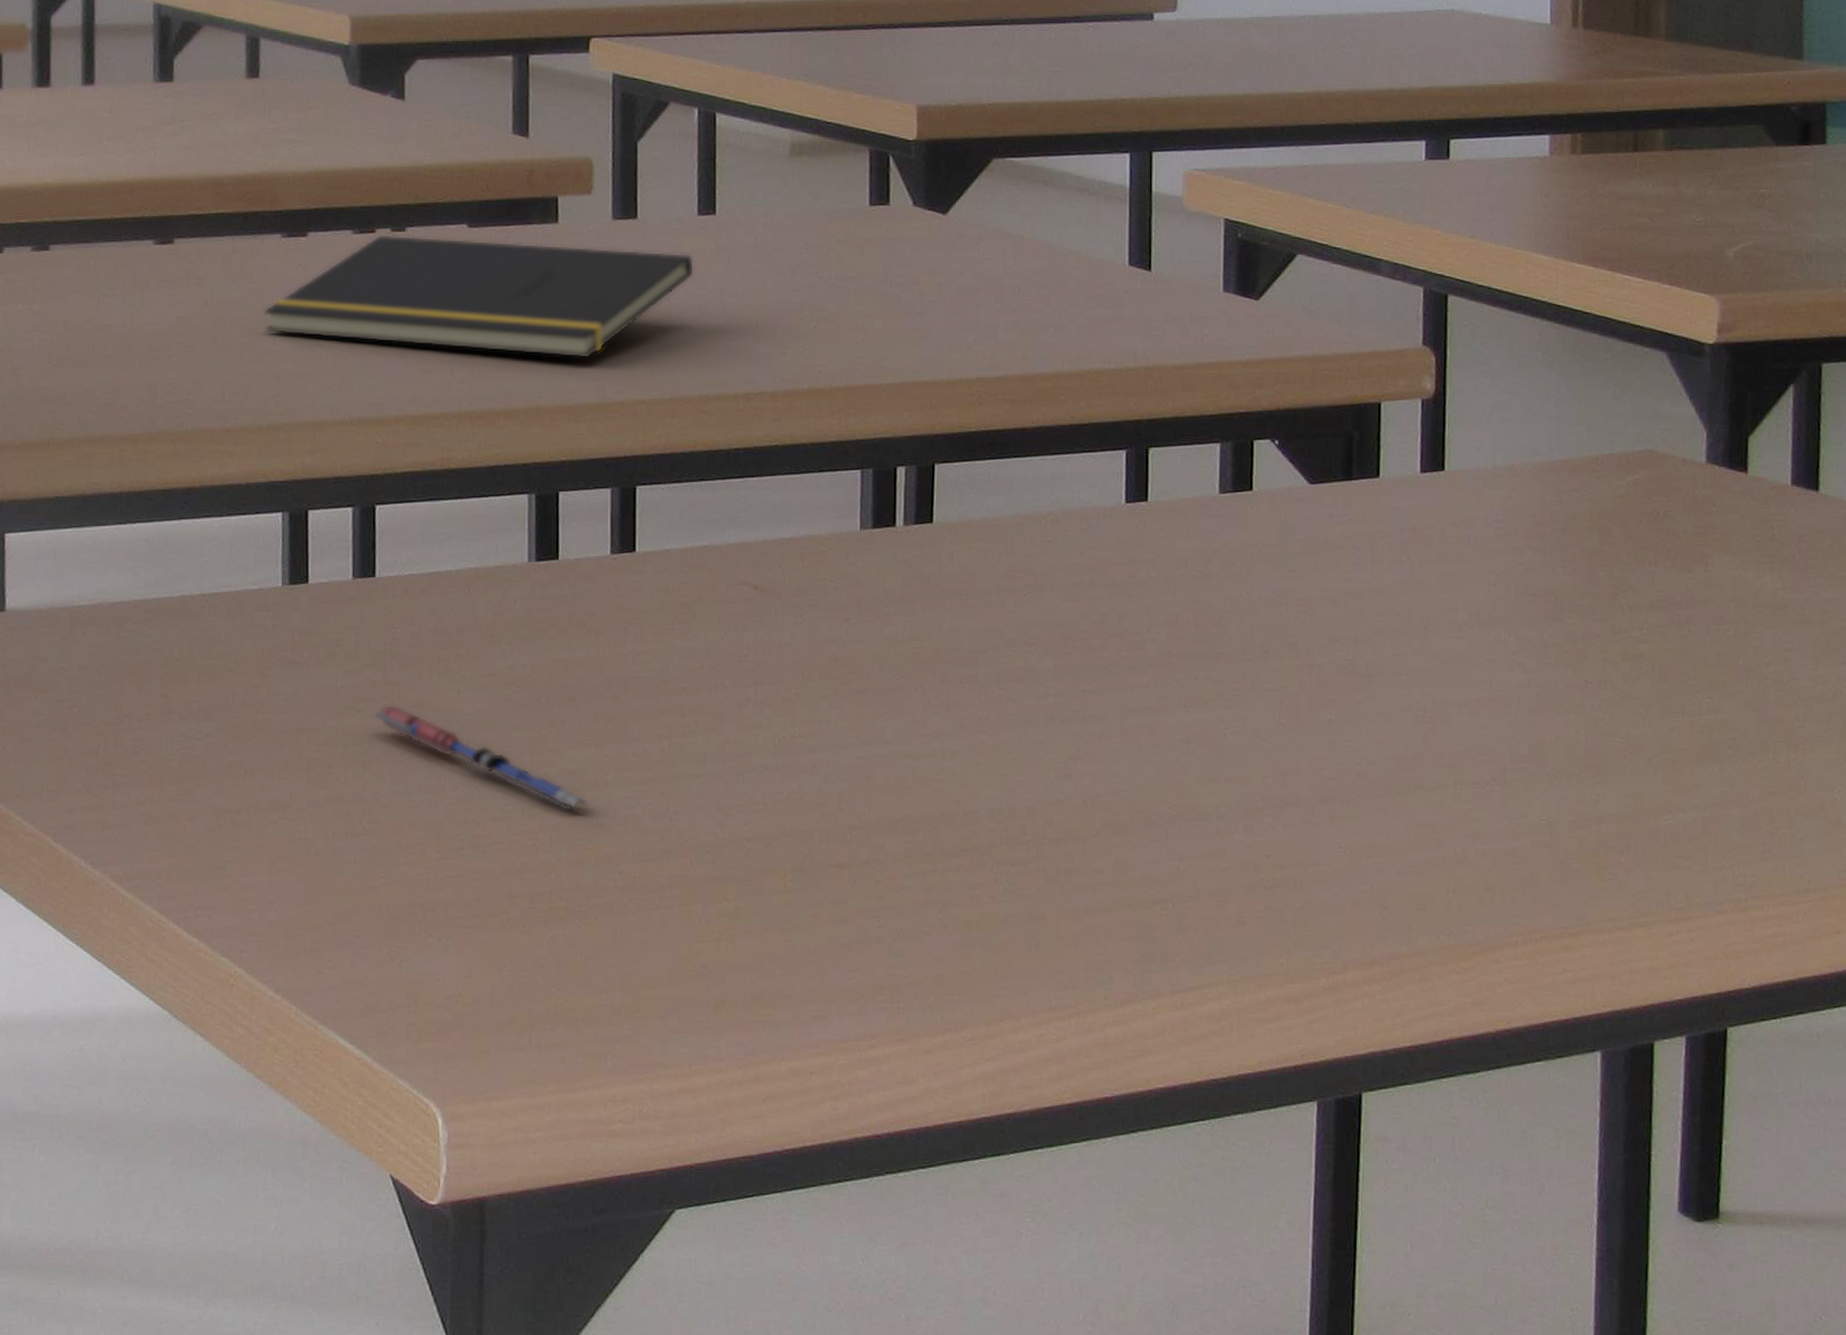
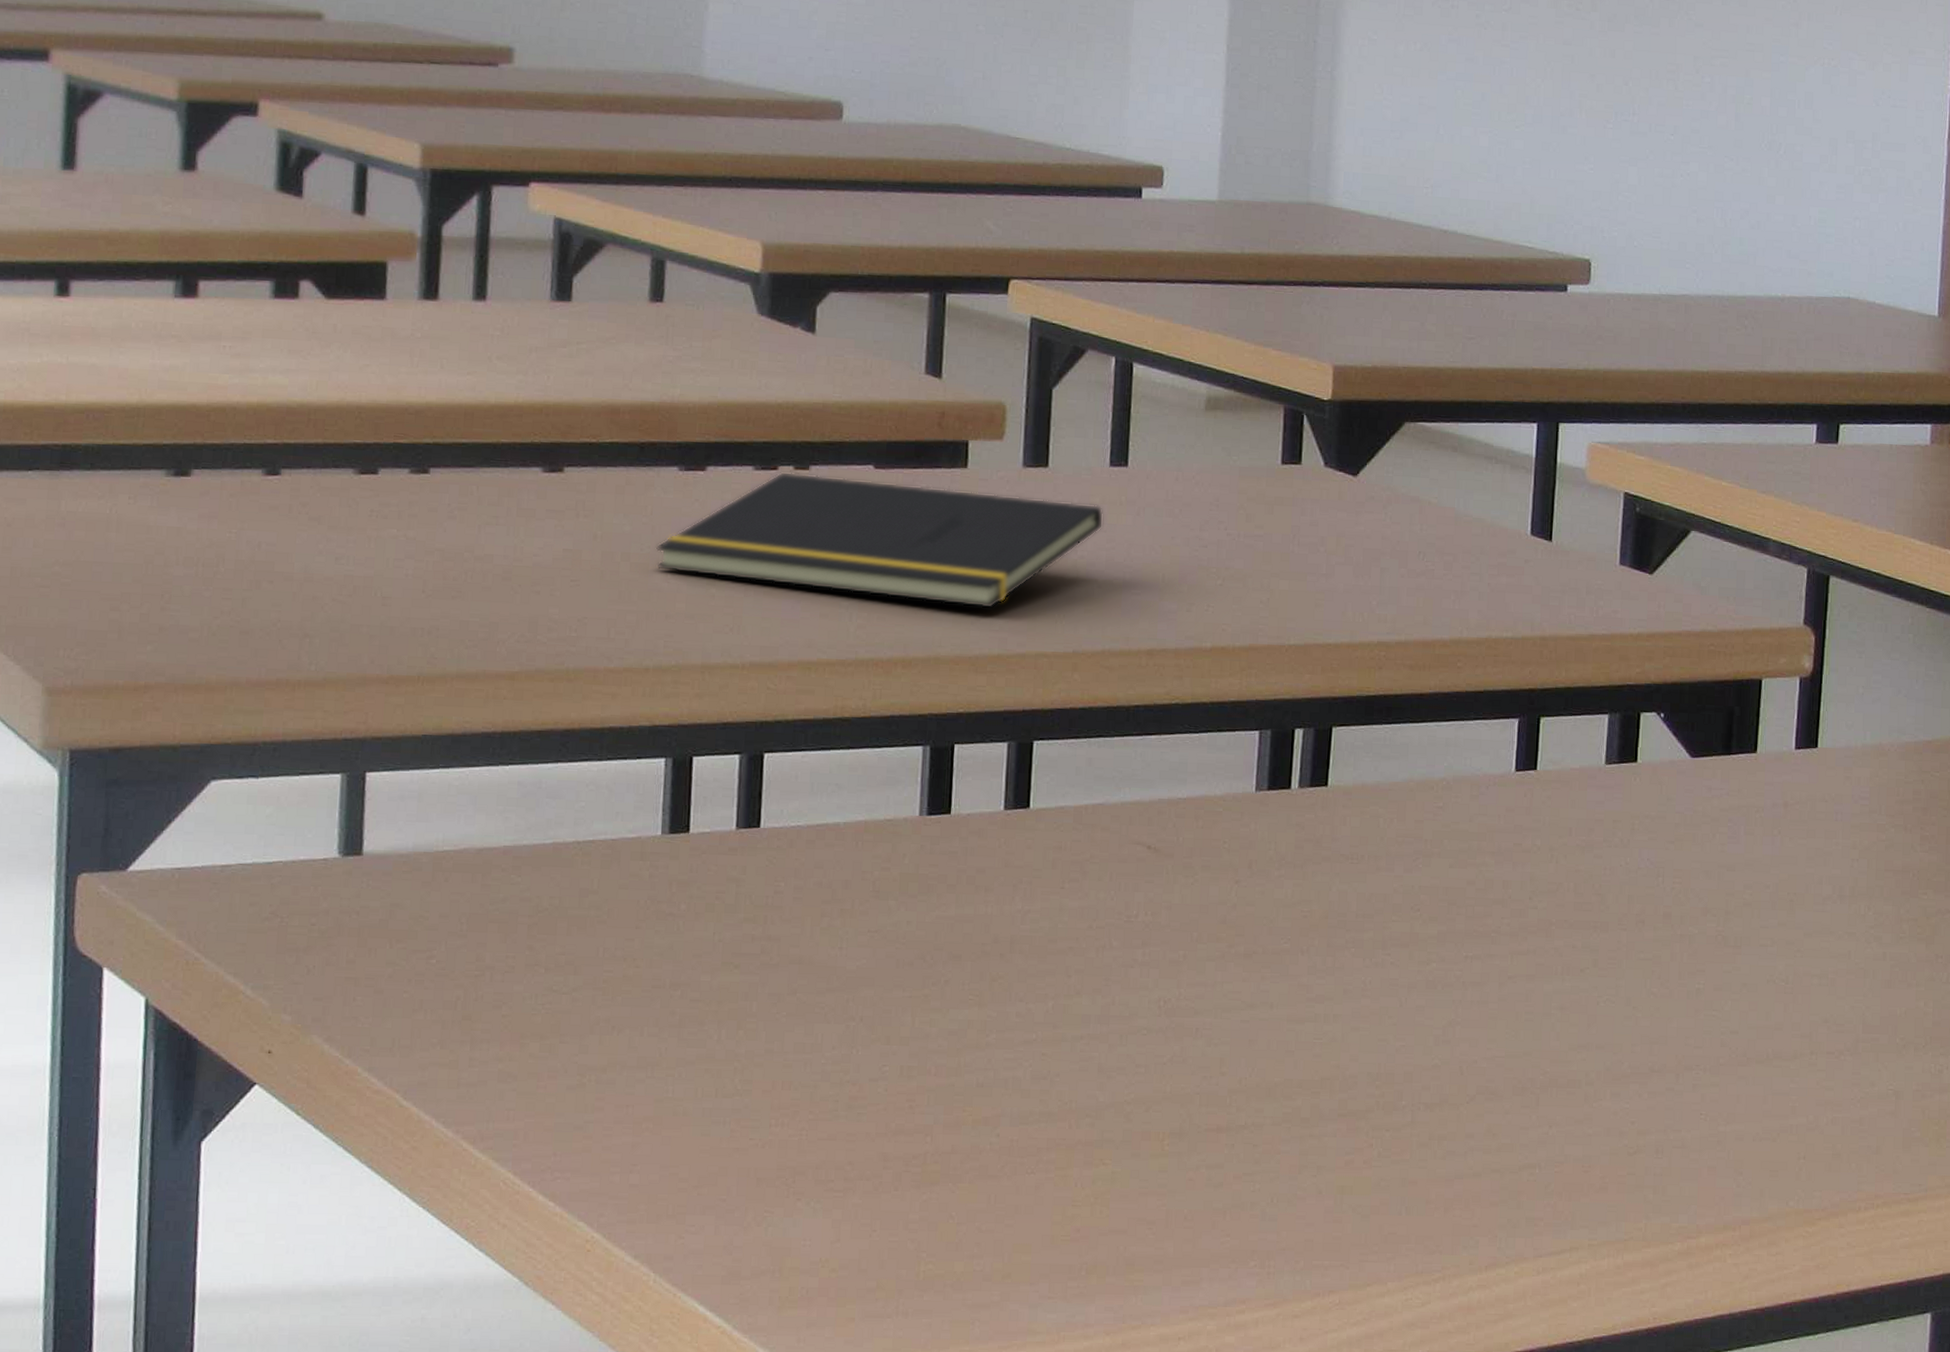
pen: present [373,704,592,809] -> none [751,960,973,1071]

